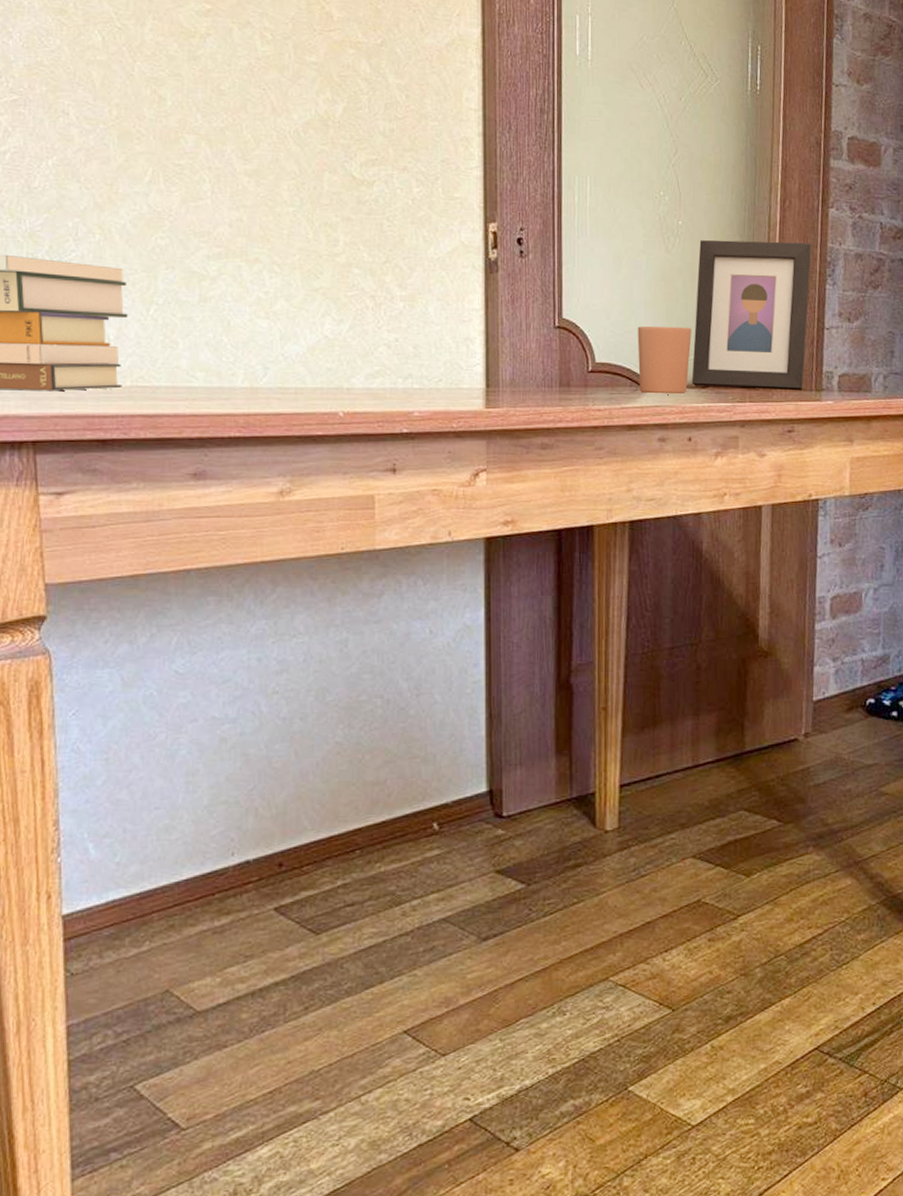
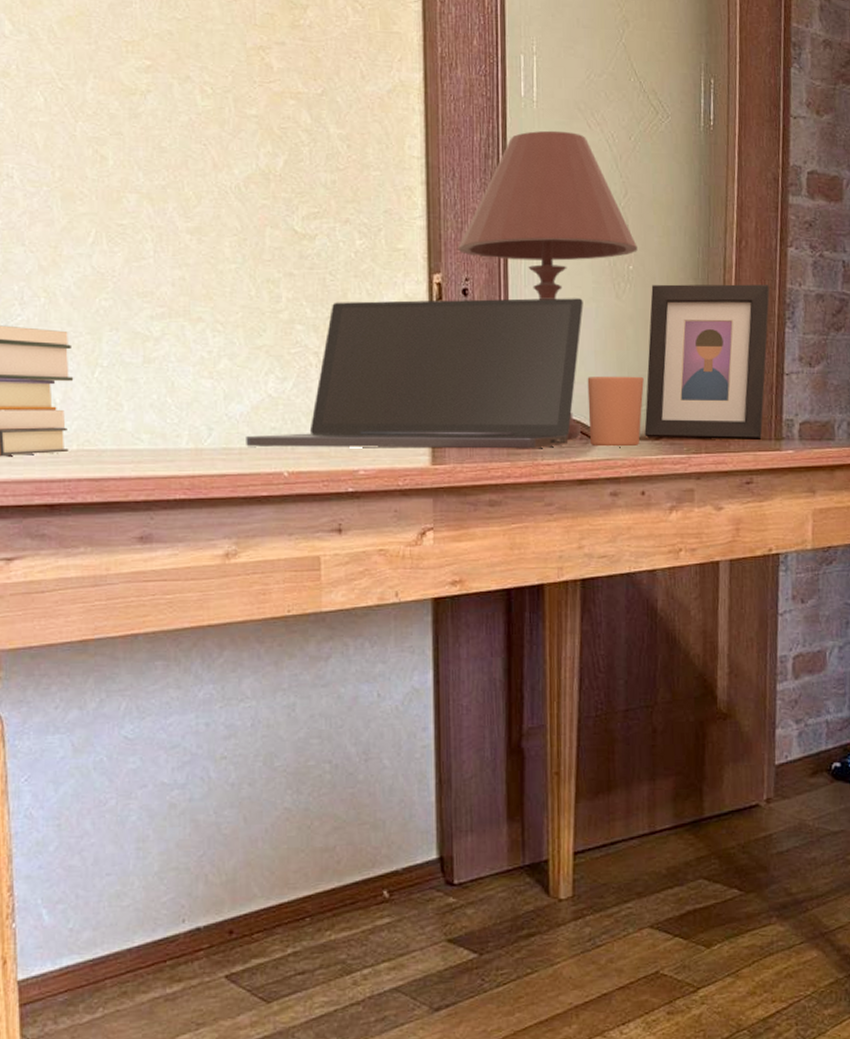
laptop: none [302,247,634,395] -> present [246,298,583,449]
table lamp: none [512,88,687,387] -> present [457,130,638,440]

